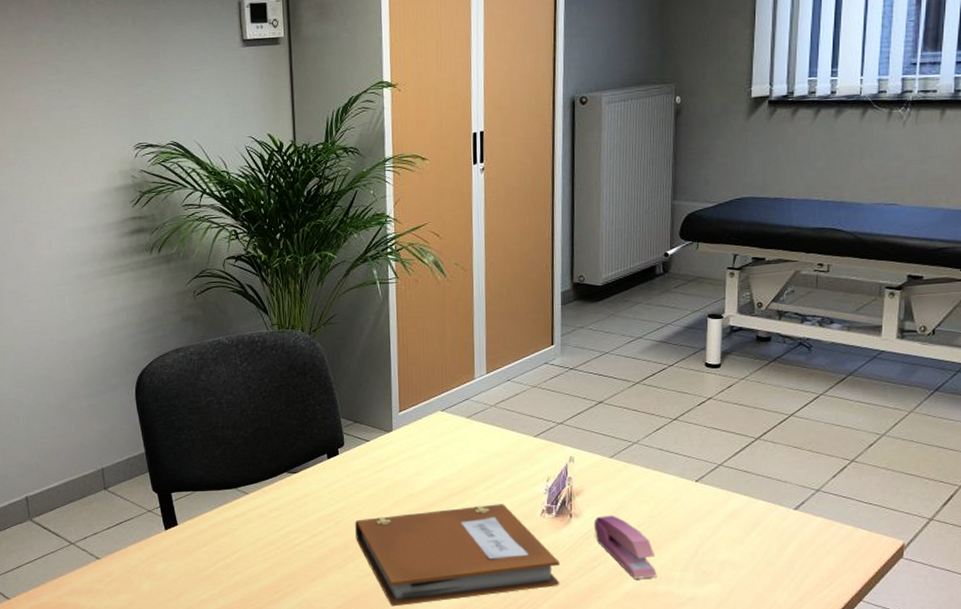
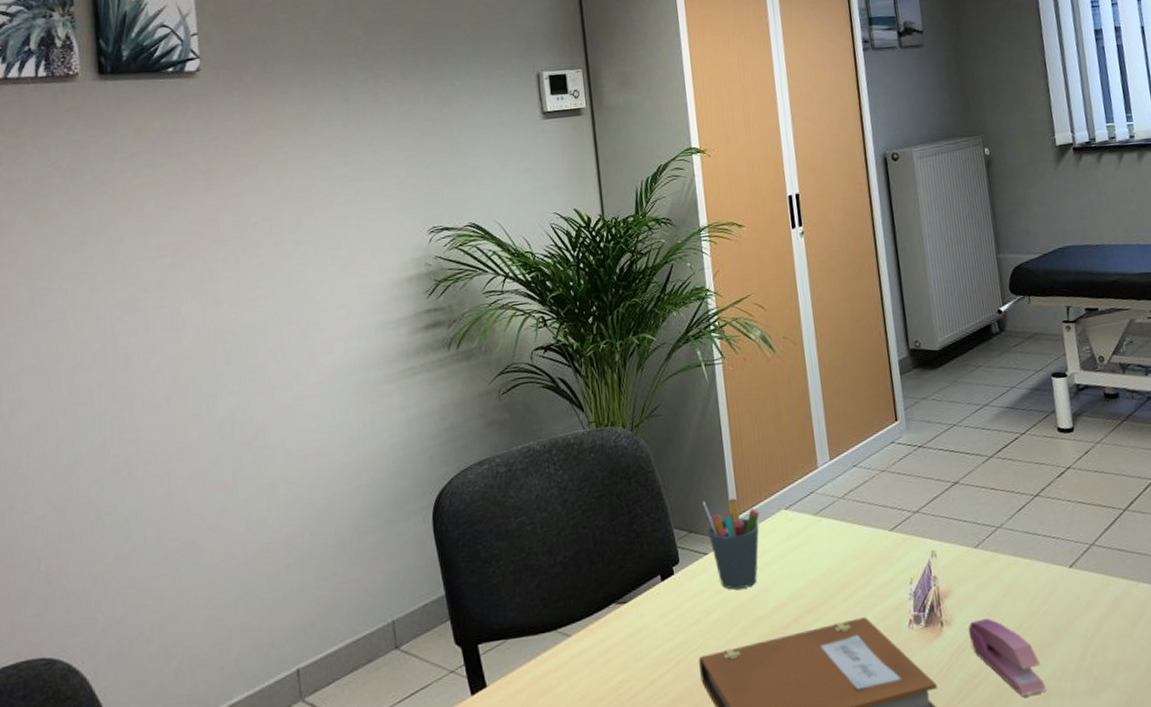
pen holder: none [368,398,419,471] -> present [703,498,760,590]

